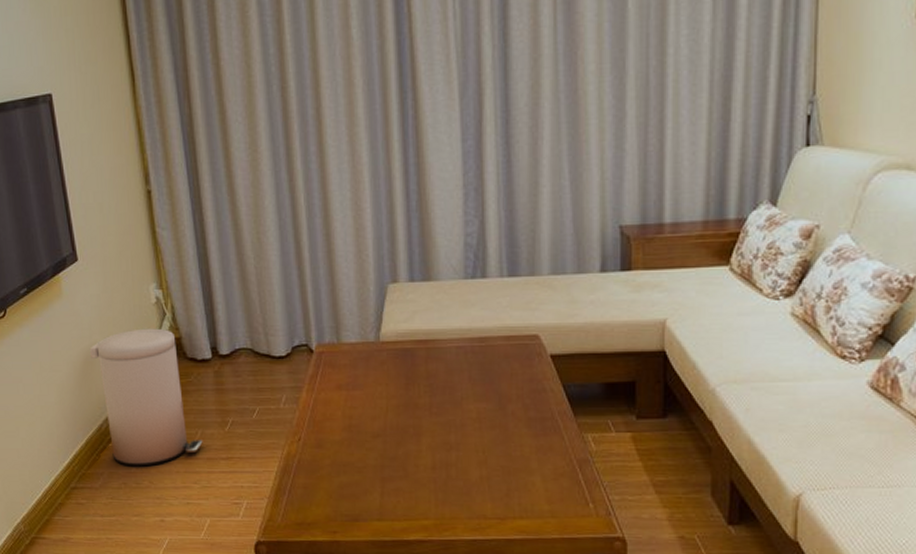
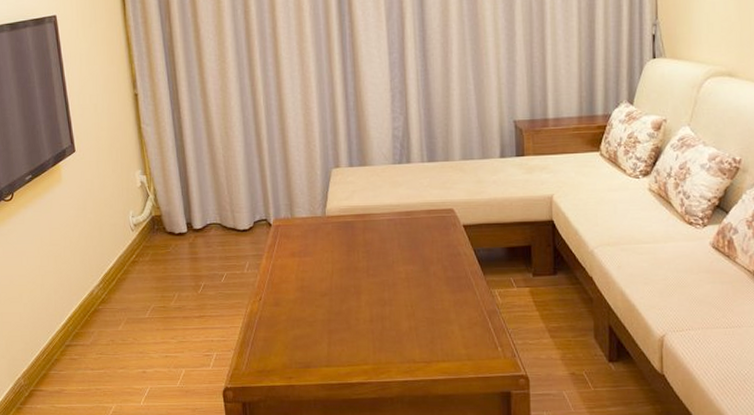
pedal bin: present [89,328,203,468] -> none [84,207,179,327]

